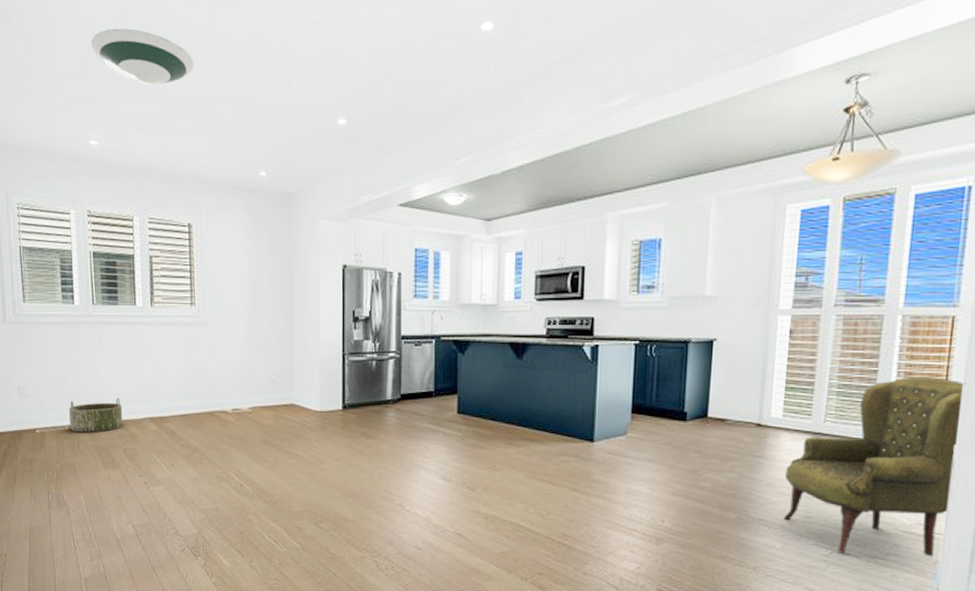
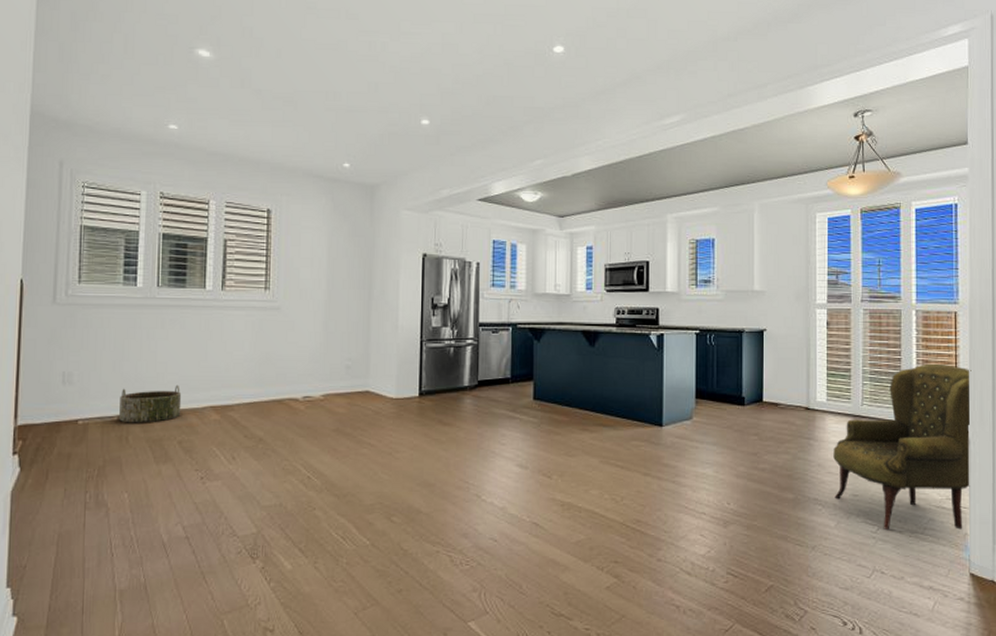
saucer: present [90,28,194,85] -> none [178,24,283,77]

